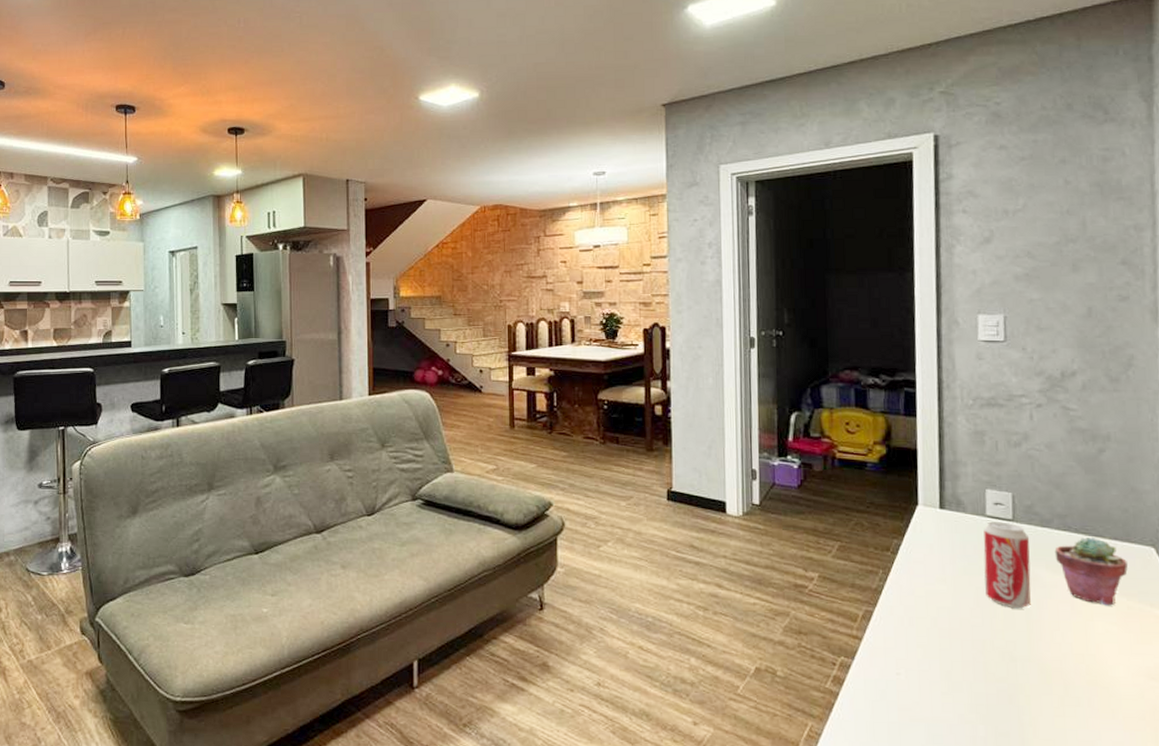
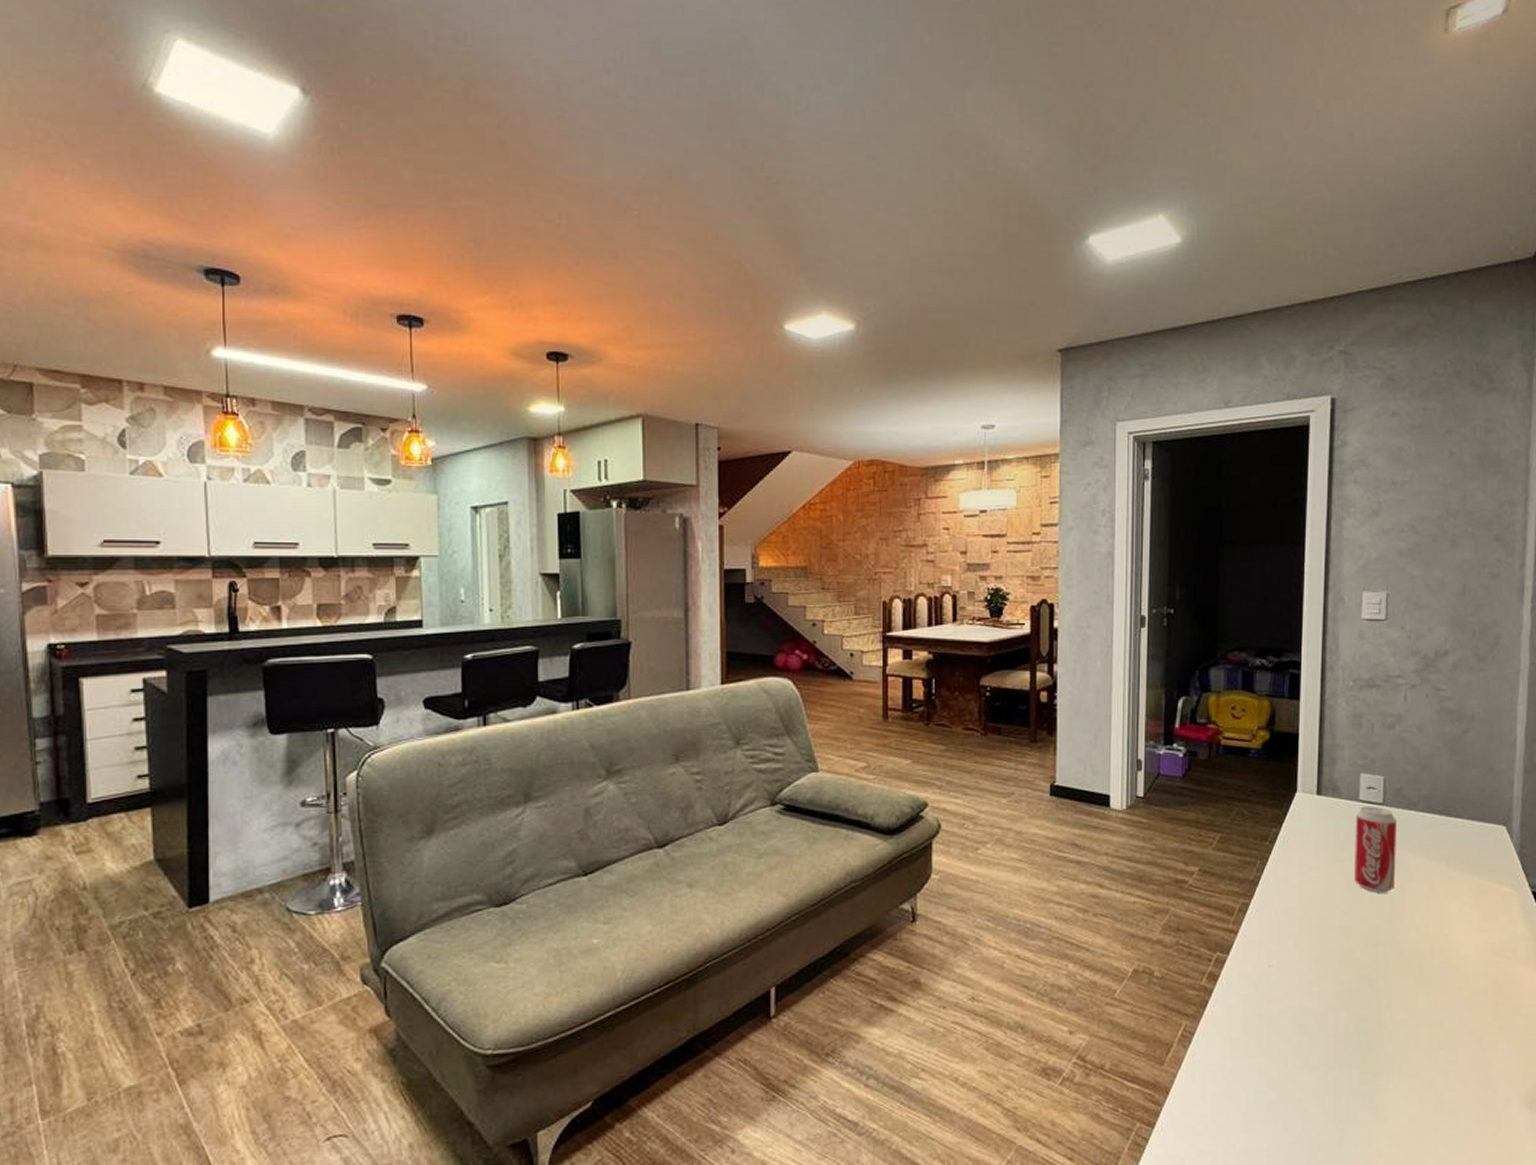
potted succulent: present [1054,536,1128,606] -> none [1418,817,1481,886]

